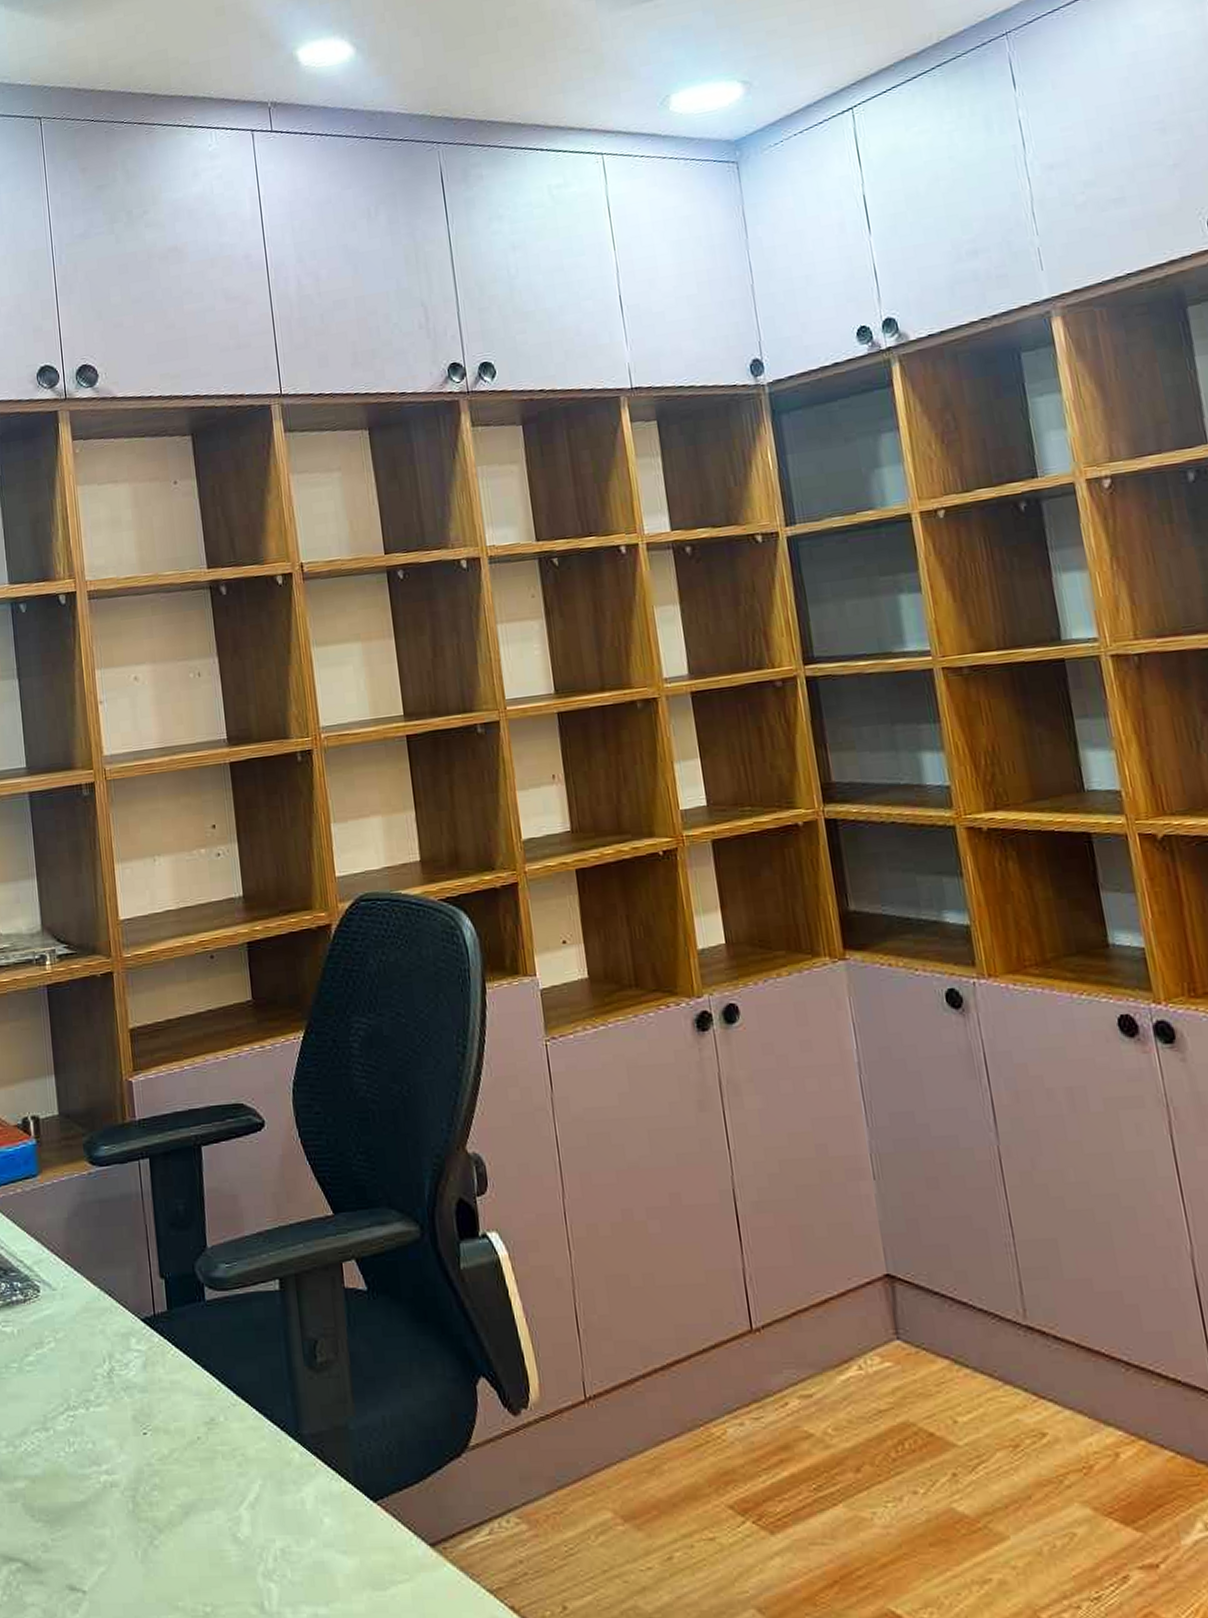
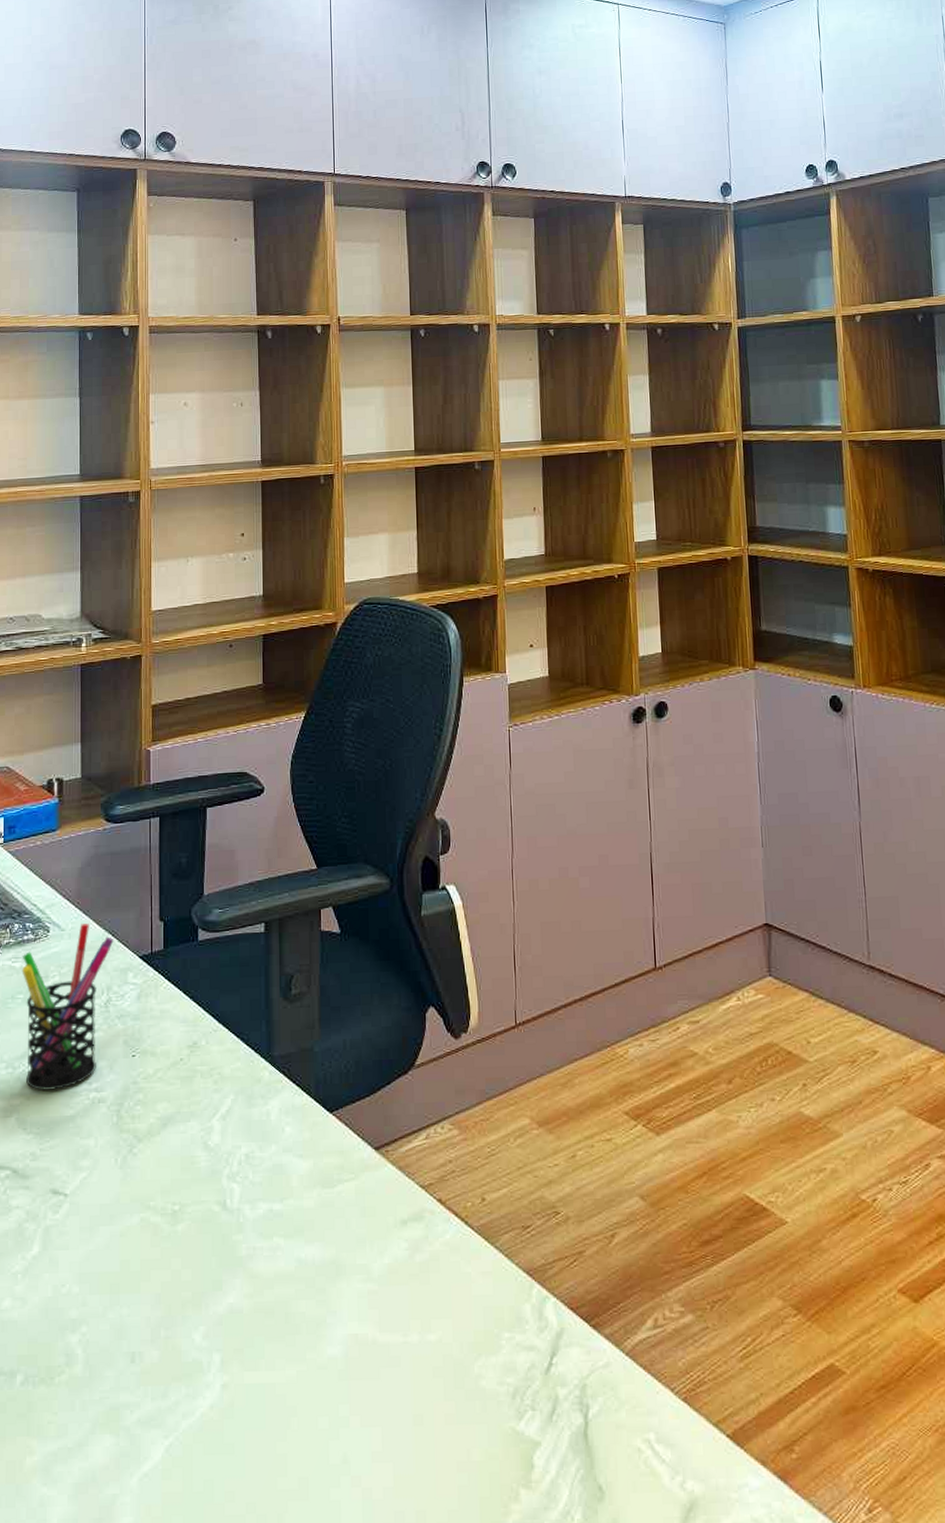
pen holder: none [13,1282,112,1472] -> present [21,924,114,1090]

